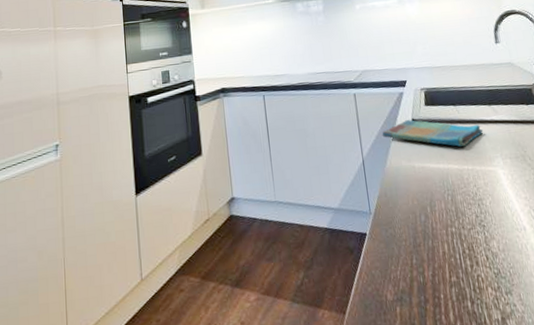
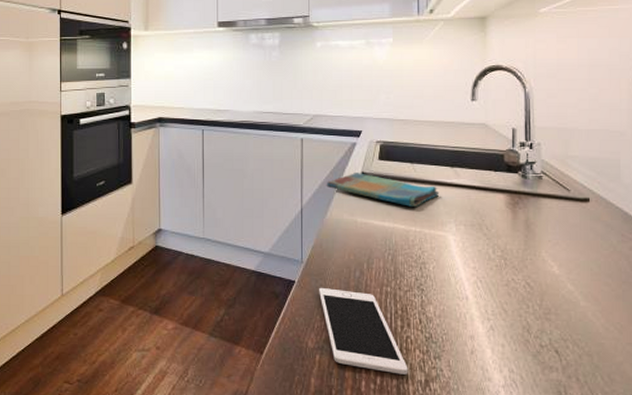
cell phone: none [390,236,485,316] -> present [319,287,408,375]

